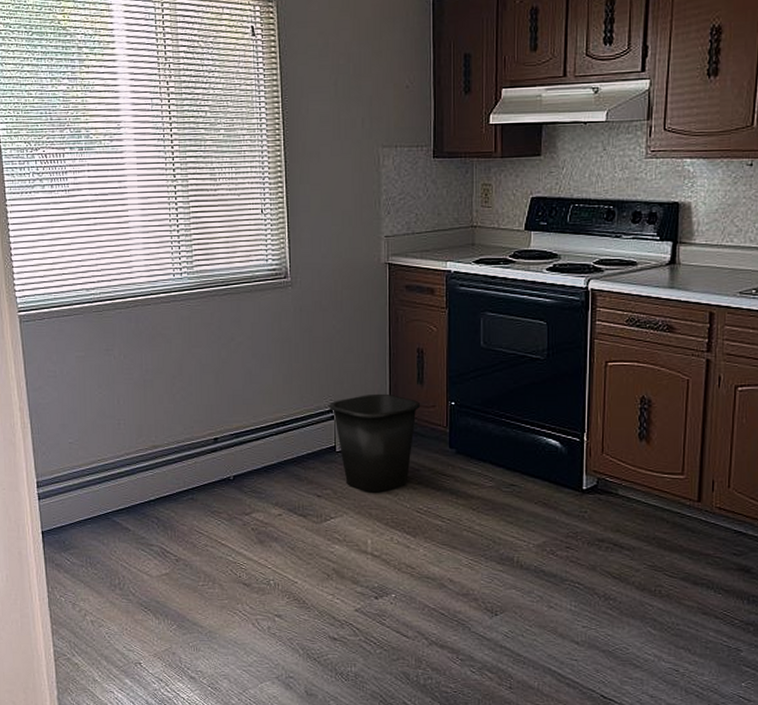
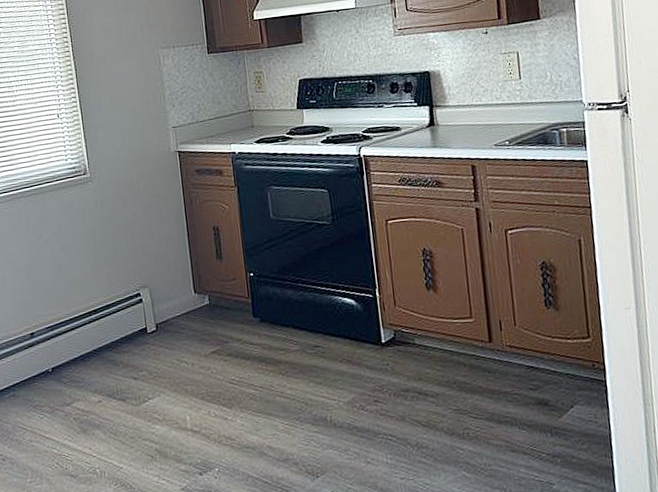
waste bin: present [329,393,421,492] -> none [136,272,223,369]

